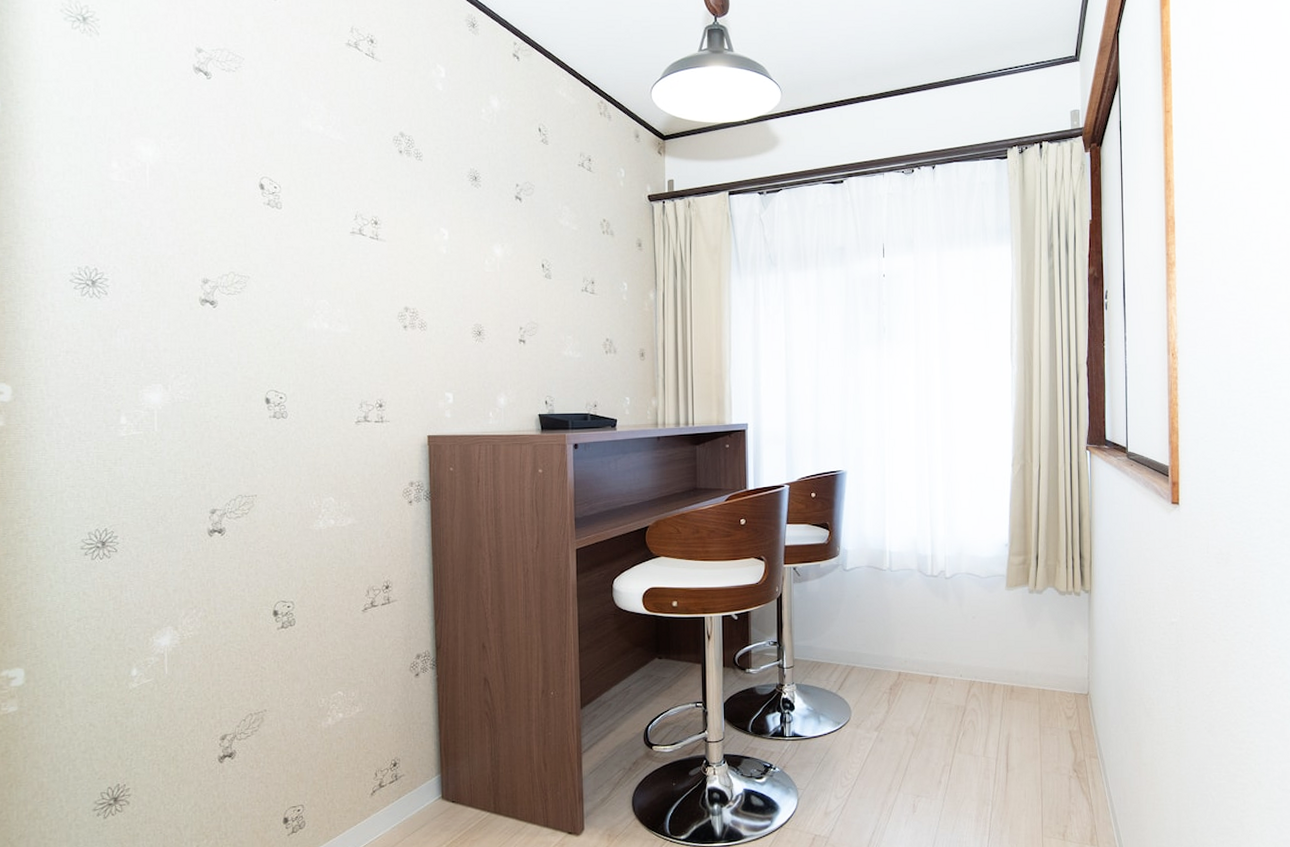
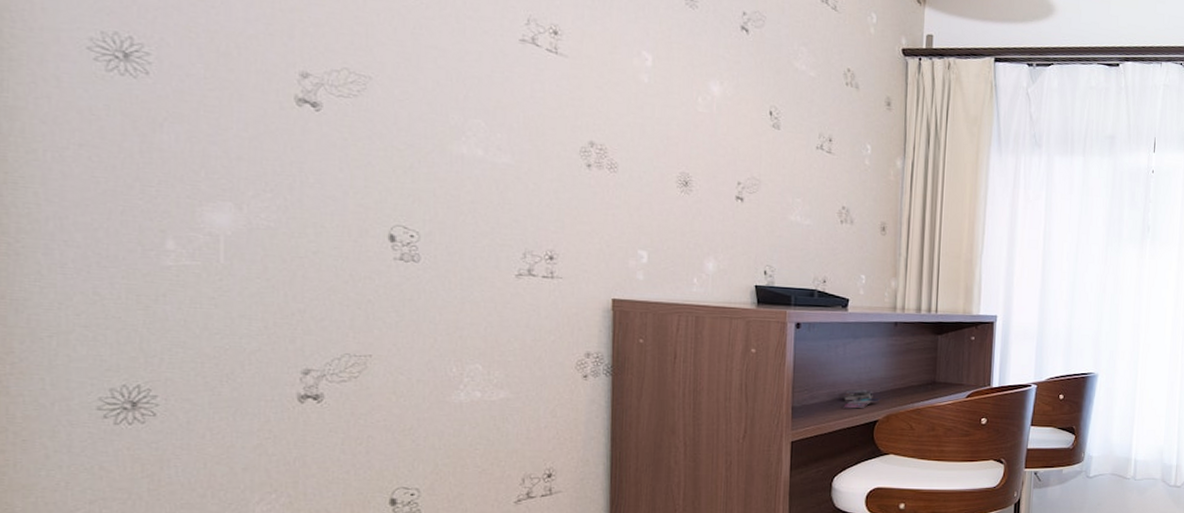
magazine: none [617,499,650,517] -> present [842,389,881,409]

